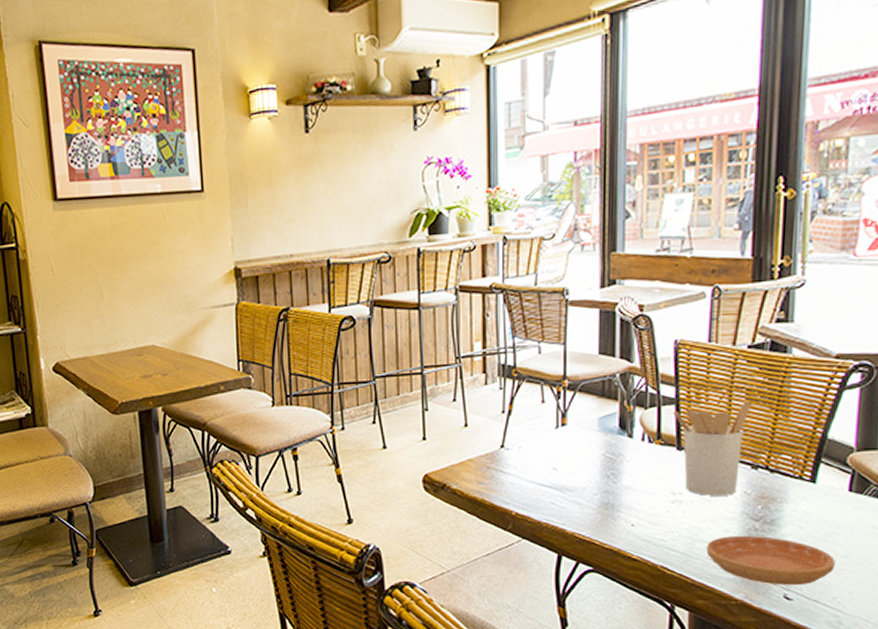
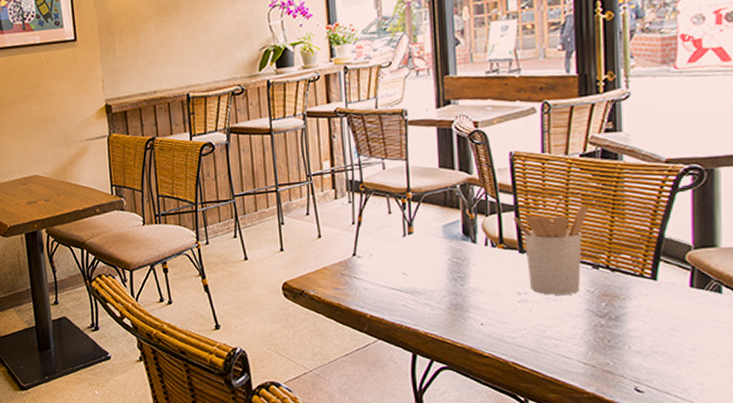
saucer: present [706,536,835,586] -> none [555,332,683,379]

